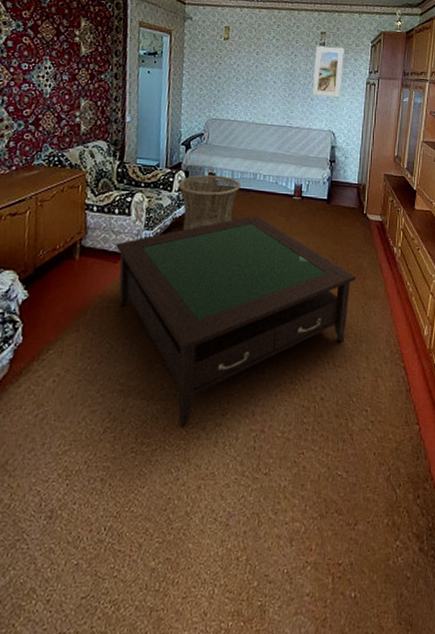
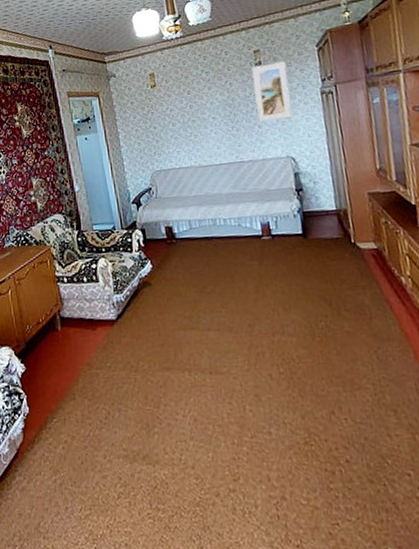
coffee table: present [116,215,357,428] -> none [91,263,360,494]
basket: present [177,174,241,231] -> none [136,227,202,290]

